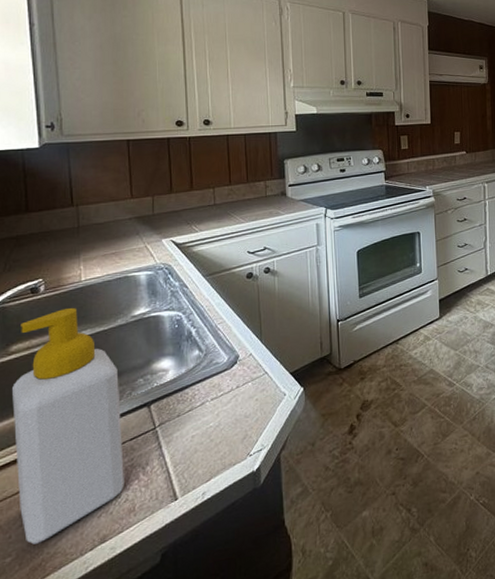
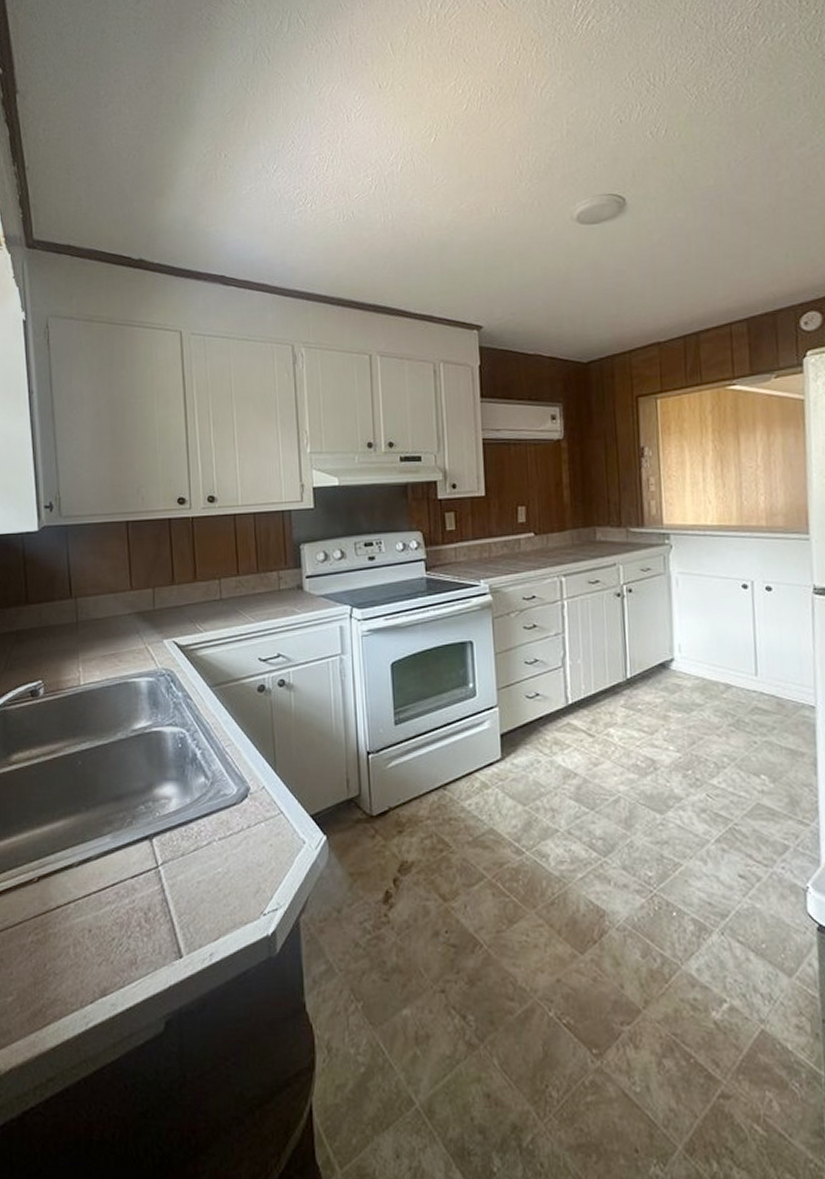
soap bottle: present [12,307,124,544] -> none [13,715,125,986]

